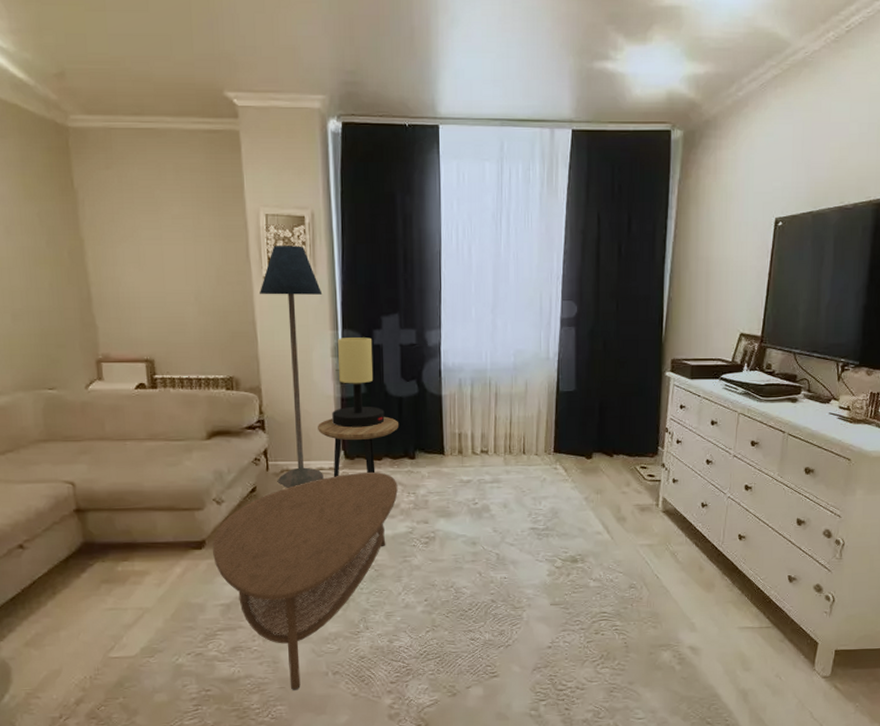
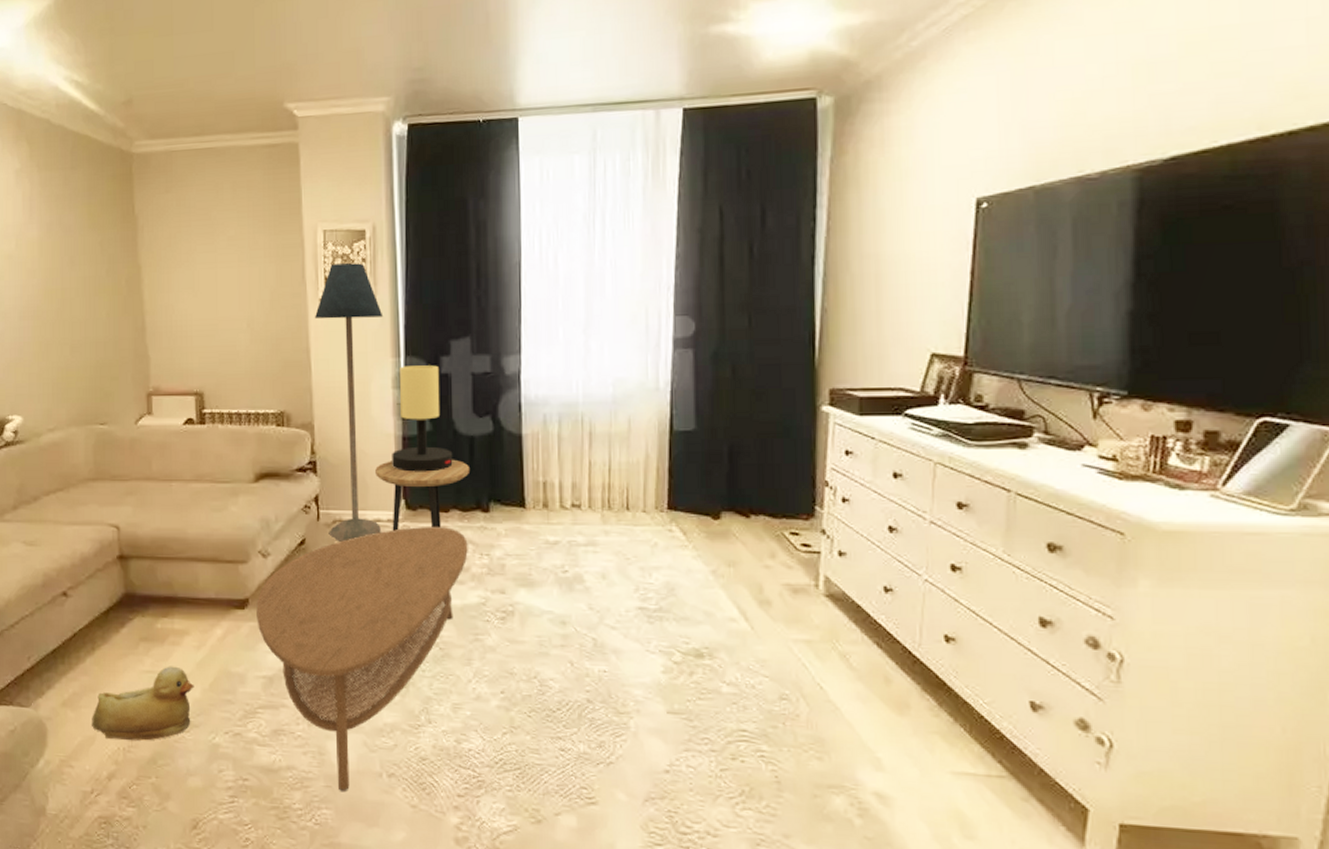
rubber duck: none [56,602,157,670] -> present [92,666,194,741]

